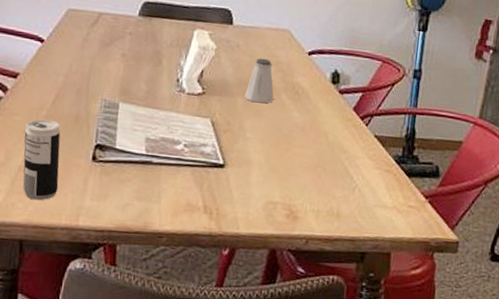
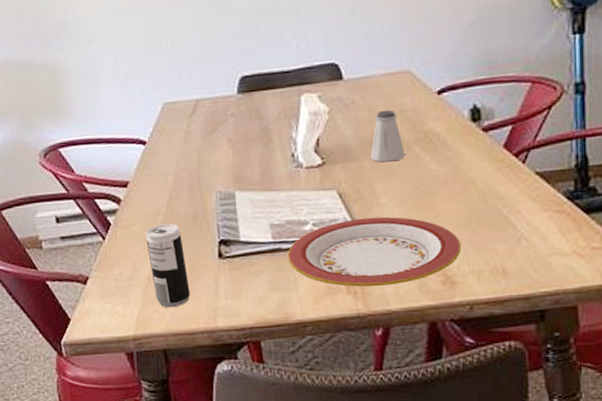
plate: none [156,146,307,211] -> present [287,216,462,287]

